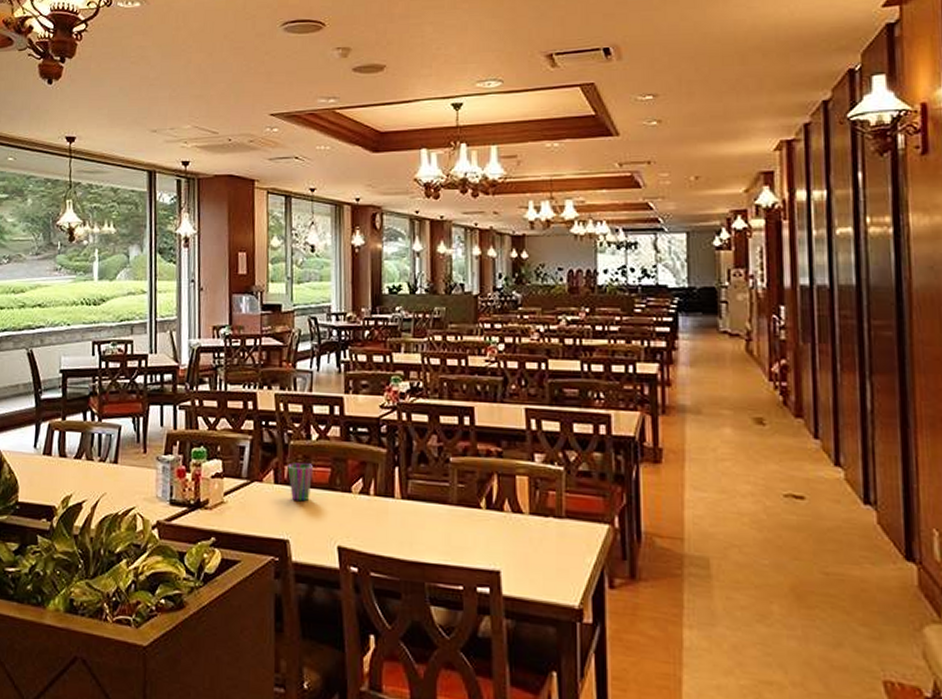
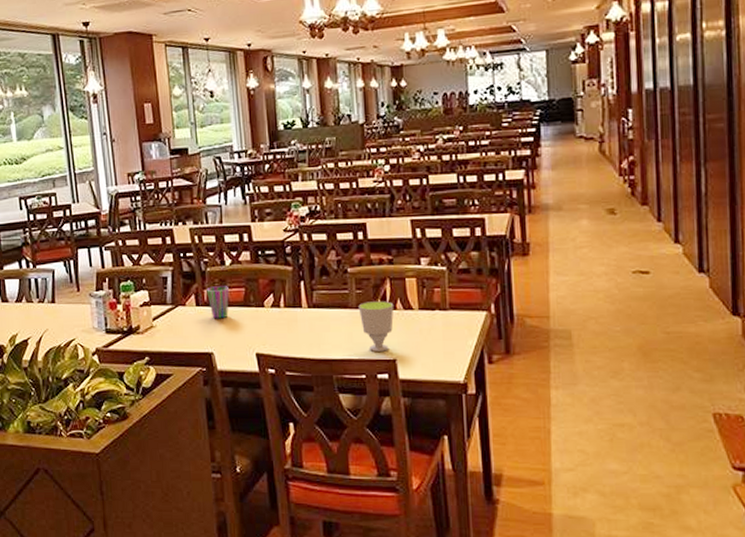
cup: none [459,498,501,560] -> present [358,301,394,352]

